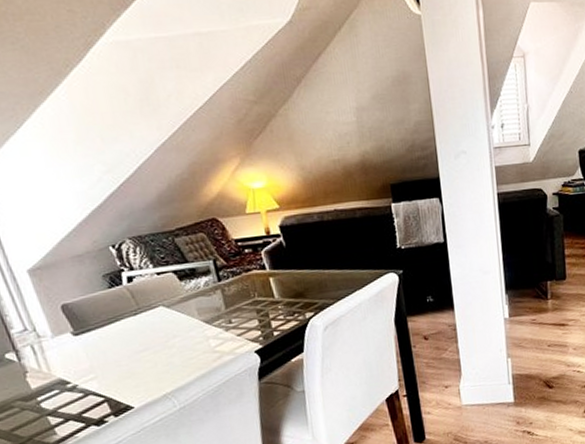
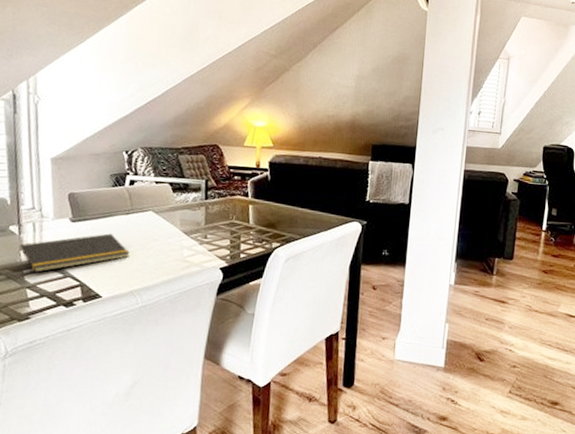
notepad: none [24,339,151,398] -> present [18,233,130,273]

